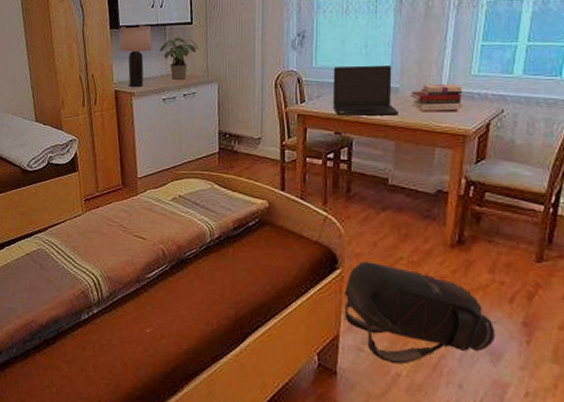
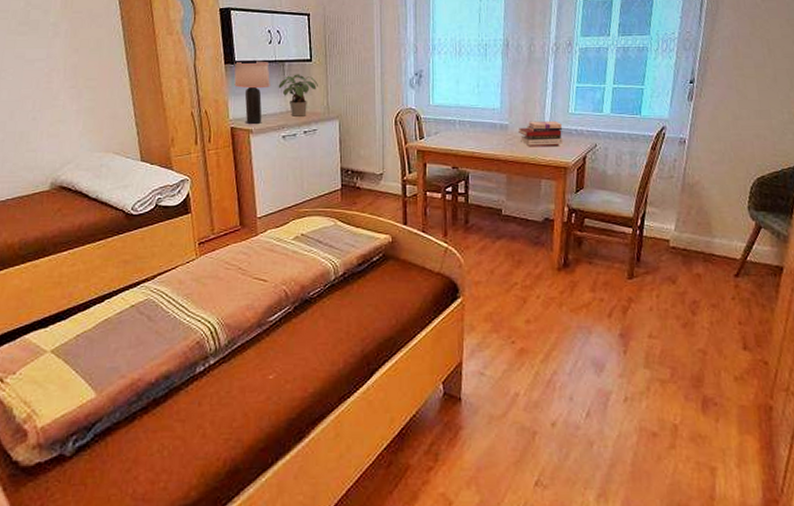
laptop: present [333,66,399,116] -> none [449,104,509,151]
backpack: present [344,261,497,364] -> none [466,289,599,383]

